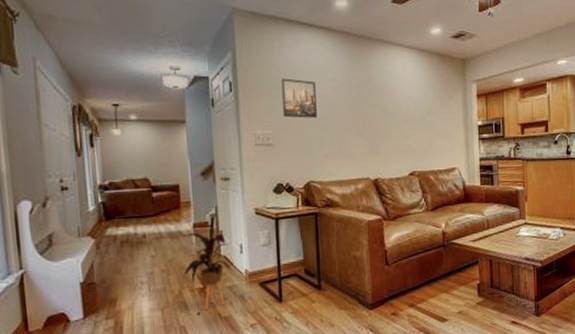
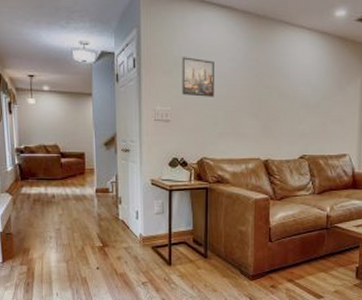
house plant: present [183,214,231,311] -> none [86,182,127,266]

